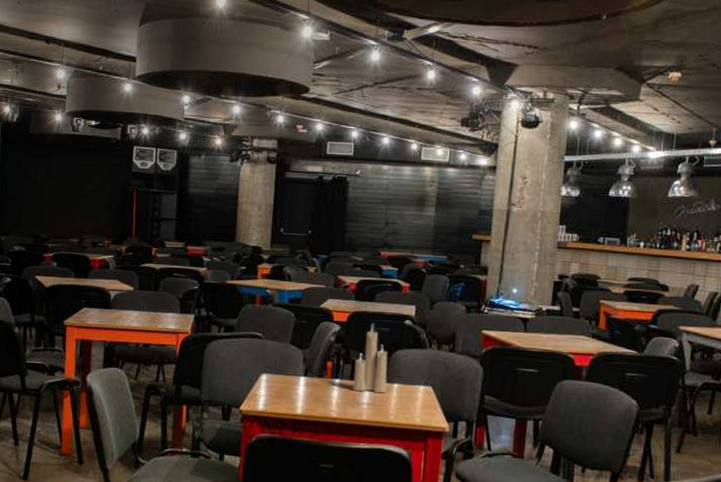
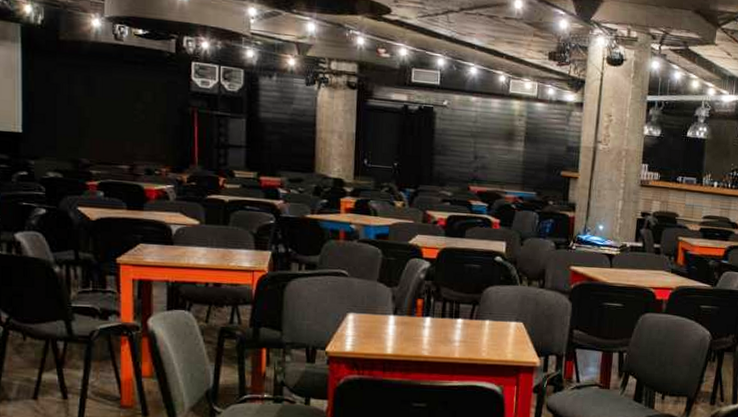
candle: present [352,324,388,394] -> none [443,260,479,331]

